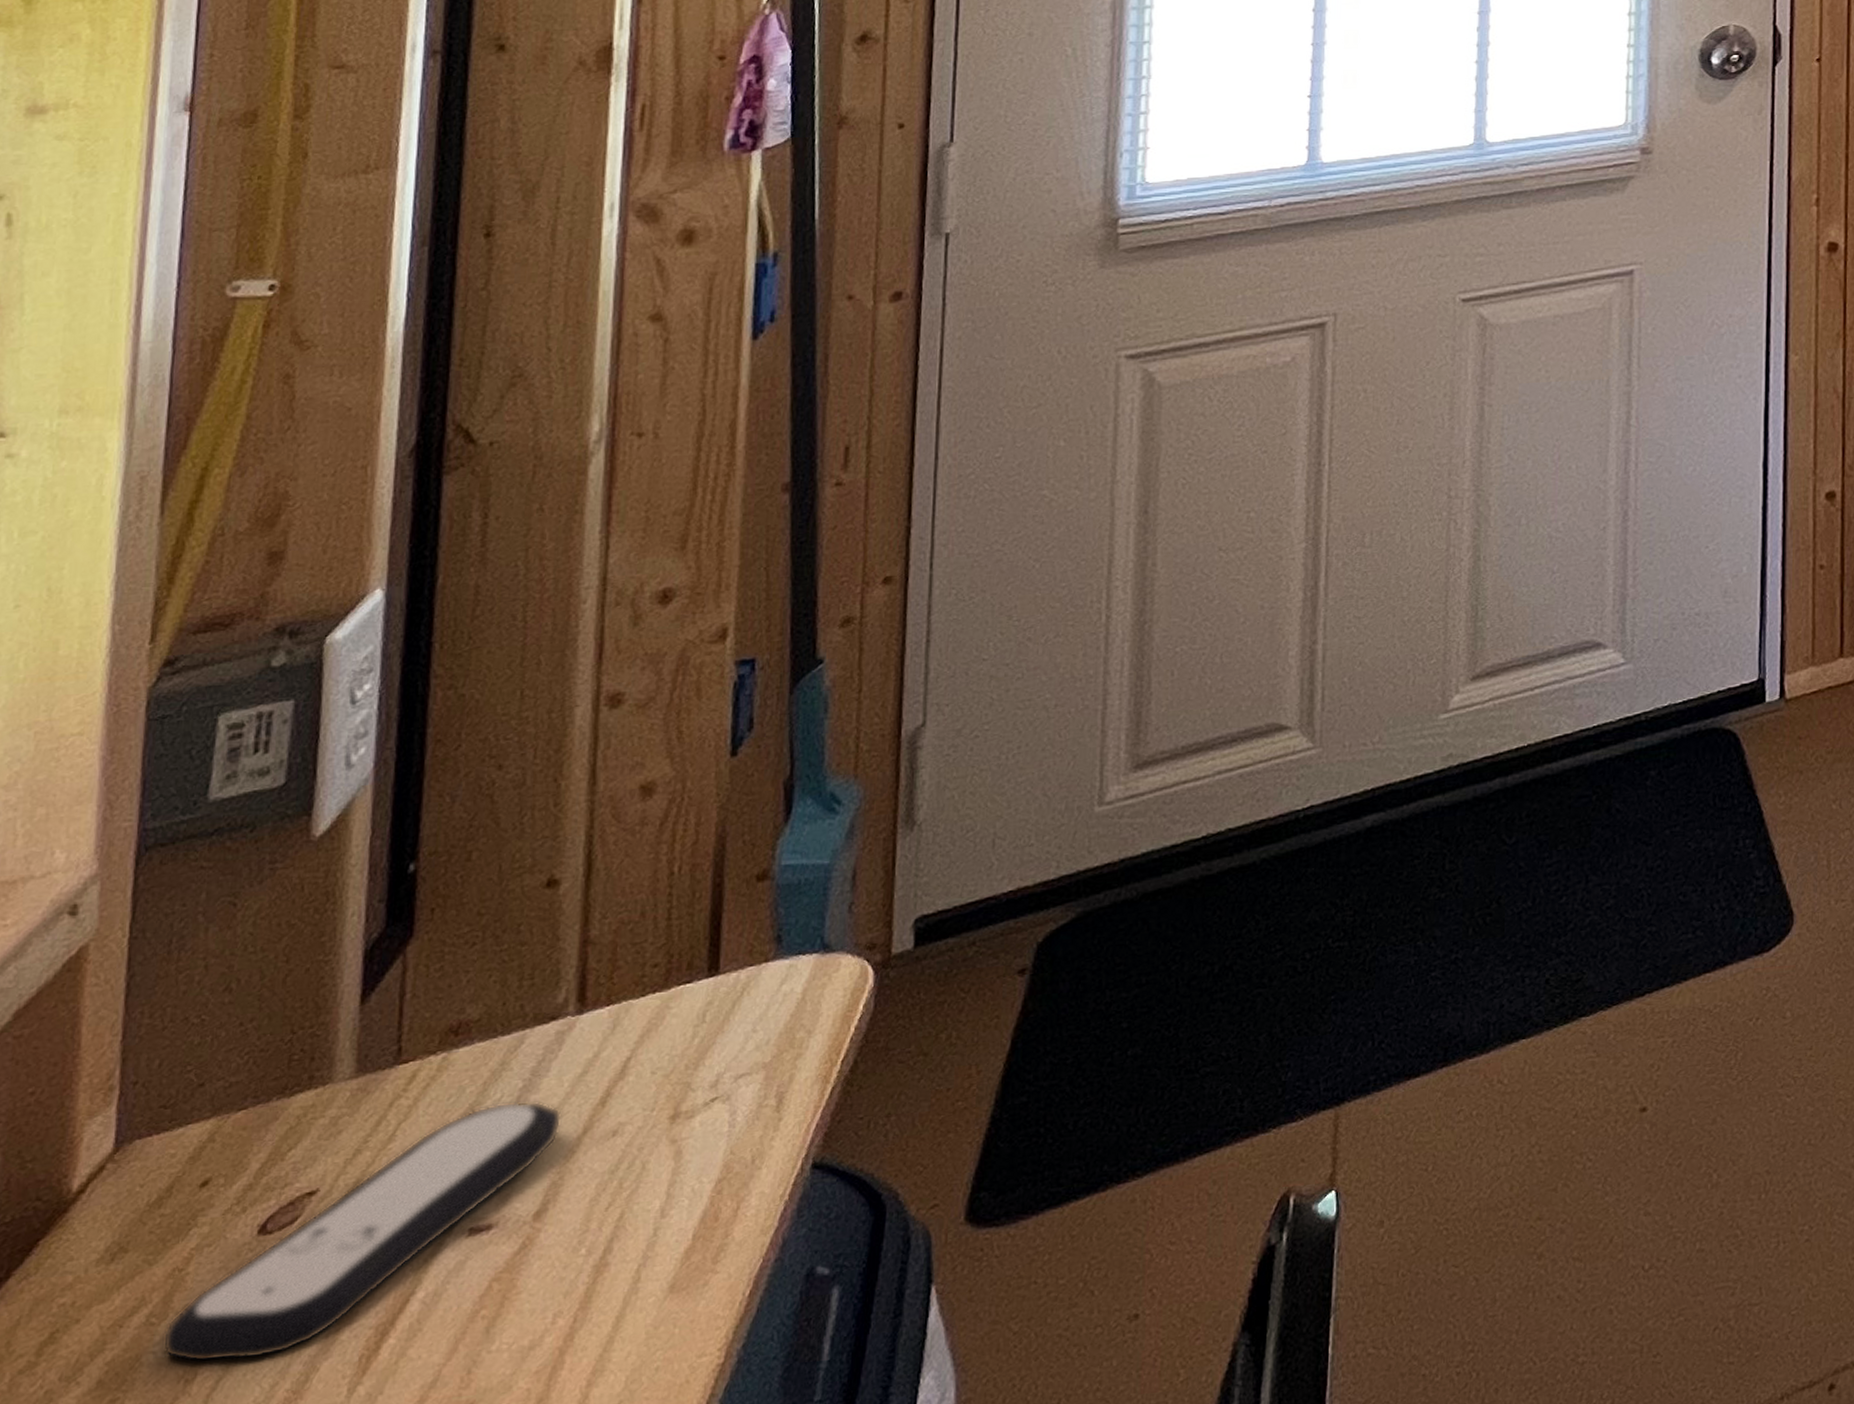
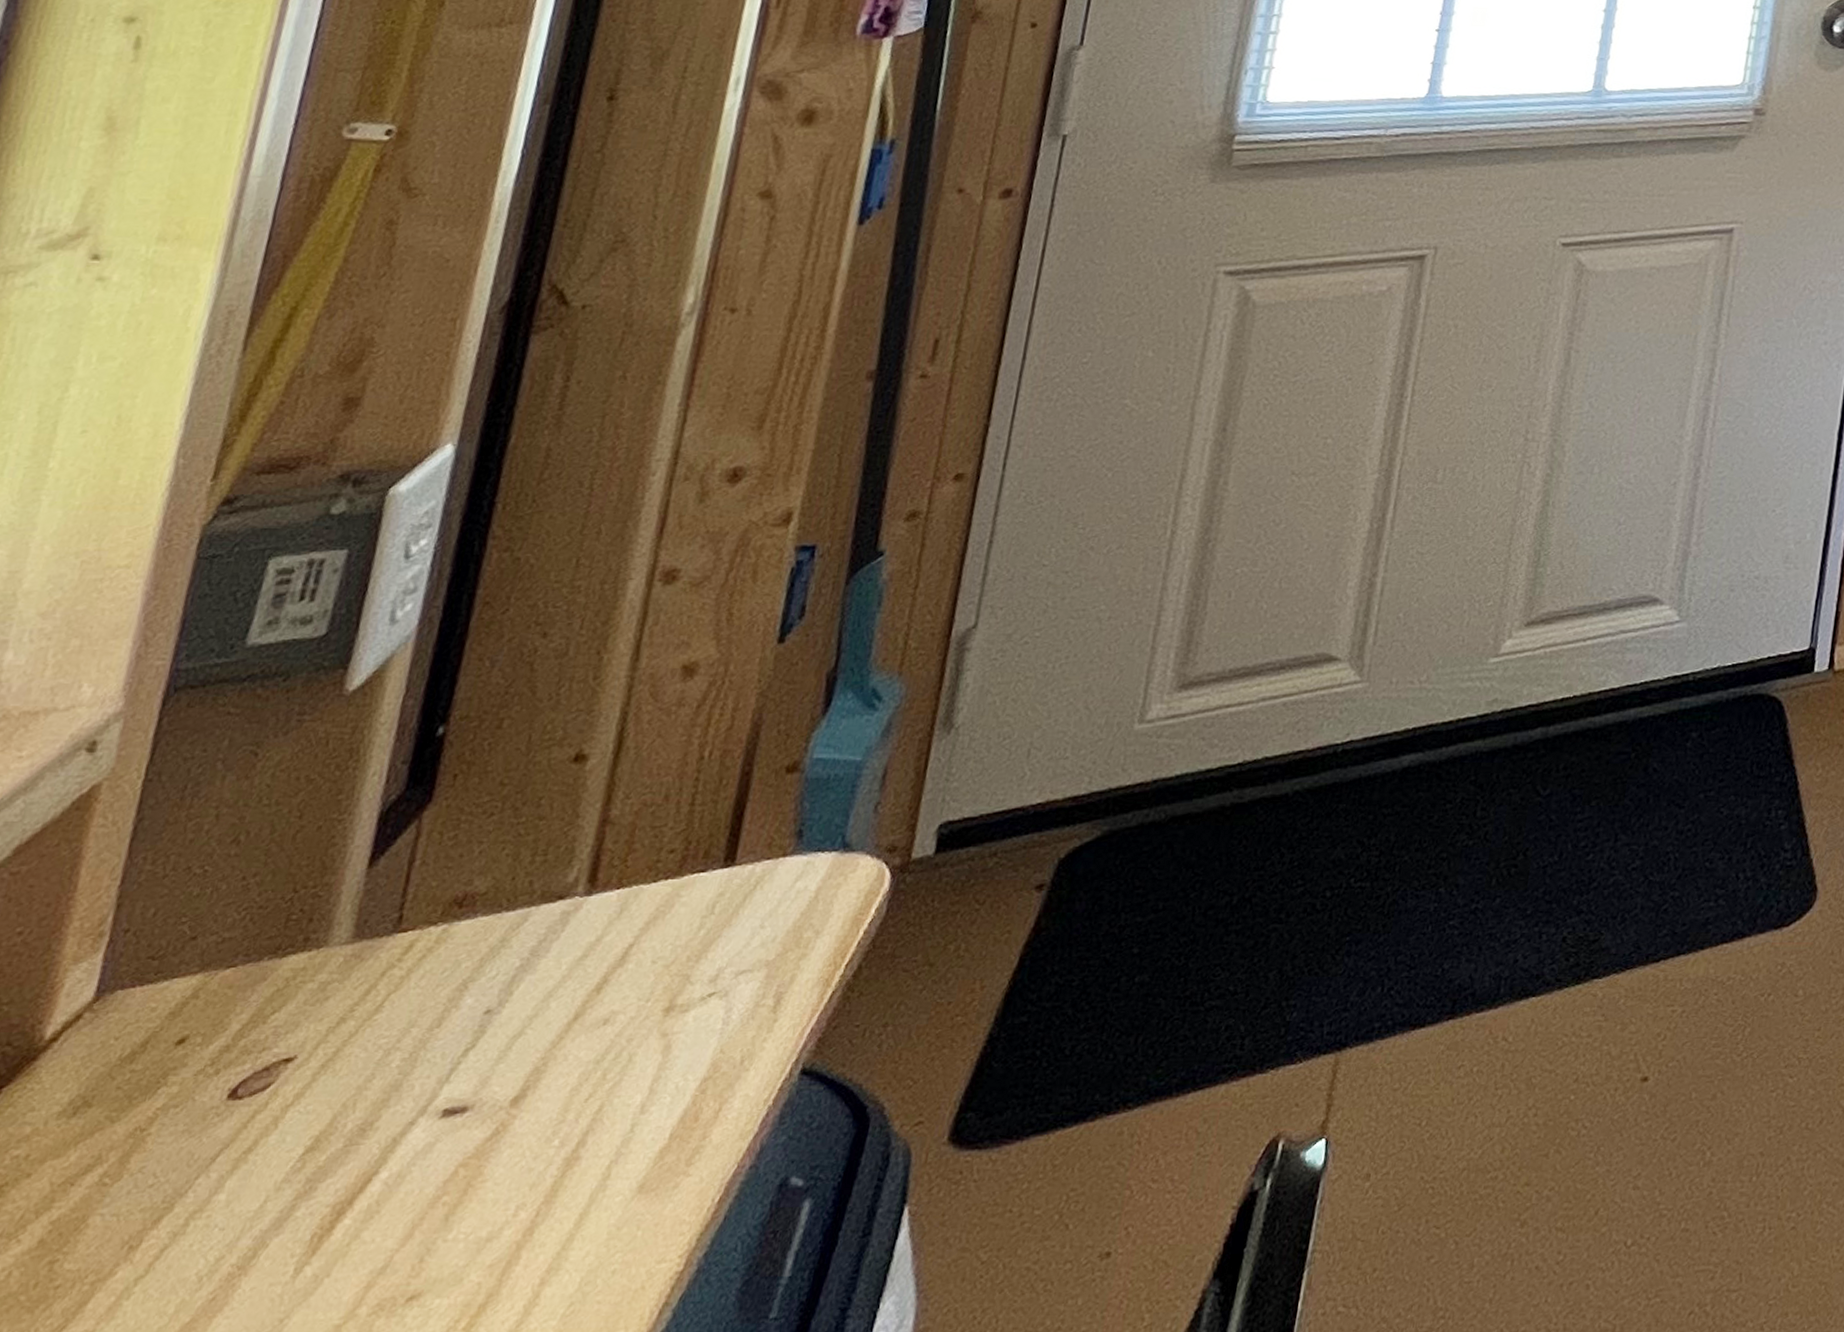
remote control: present [162,1101,562,1363] -> none [111,981,556,1230]

